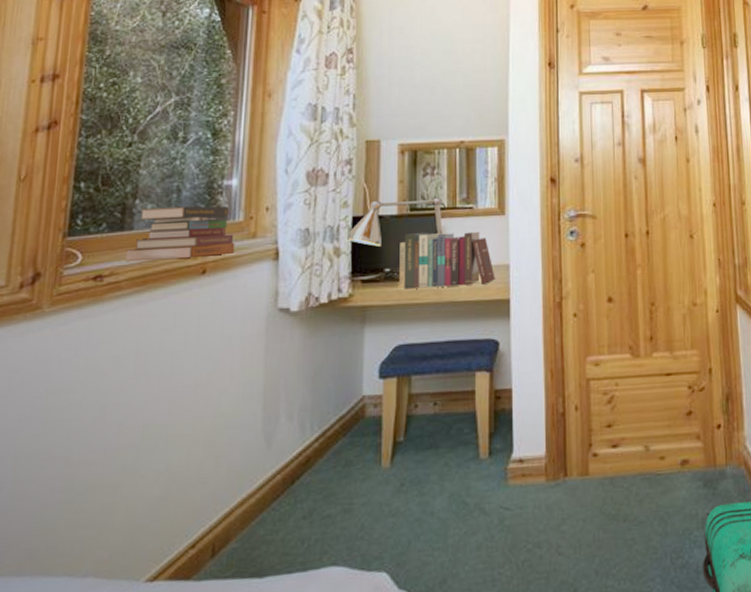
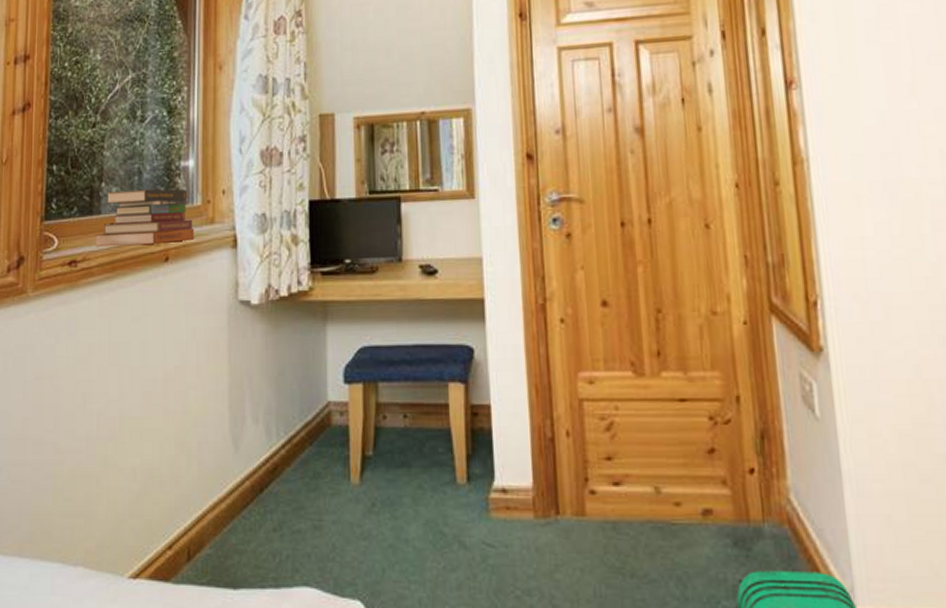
desk lamp: present [346,197,447,247] -> none [304,178,409,234]
books: present [399,231,495,290] -> none [359,218,467,284]

